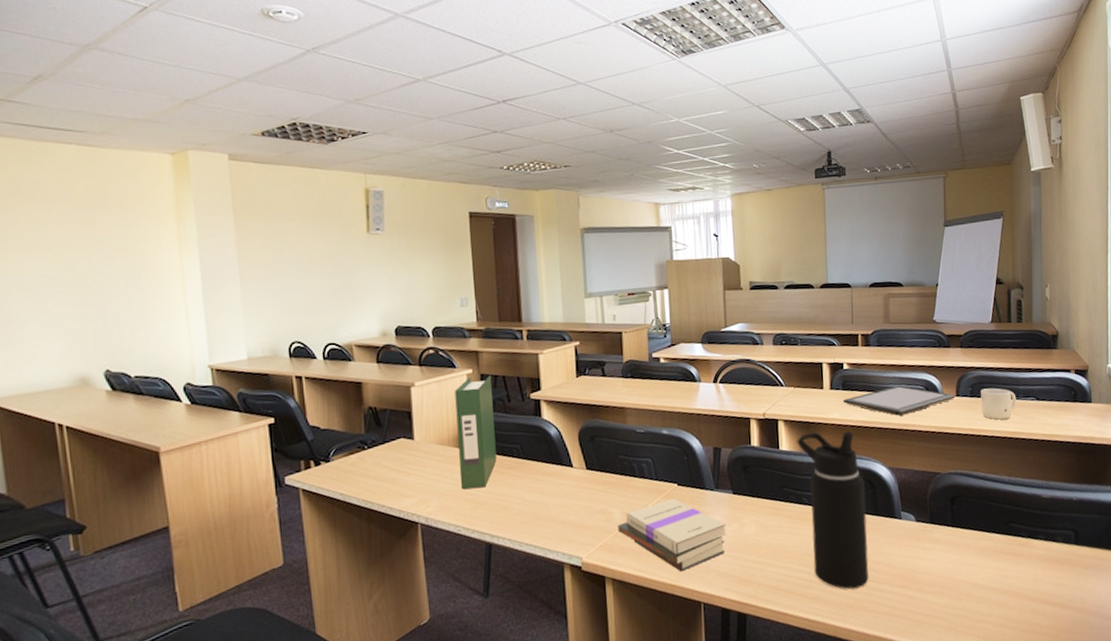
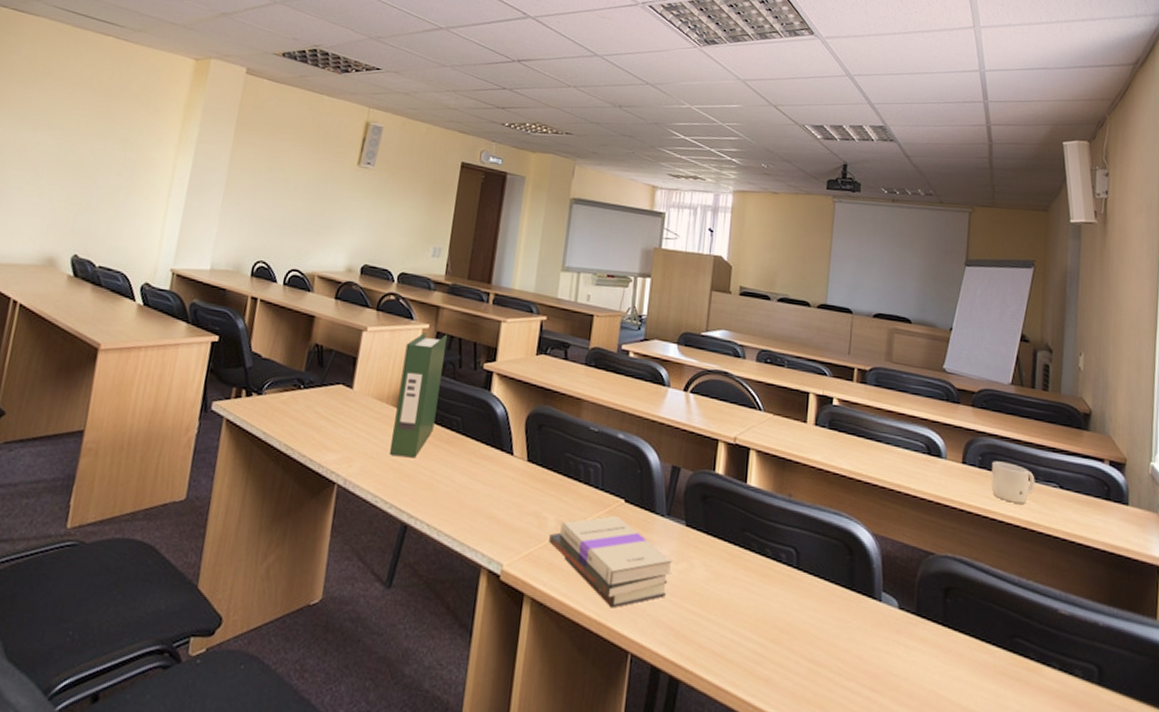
water bottle: present [797,431,869,589] -> none [768,470,842,678]
tablet: present [843,385,955,416] -> none [827,436,961,474]

